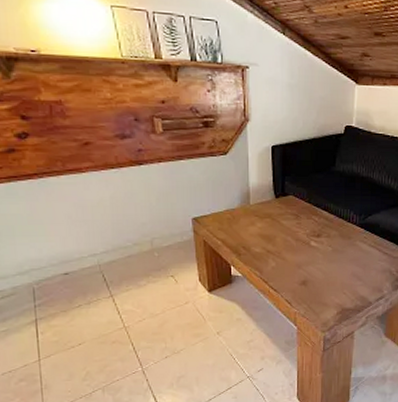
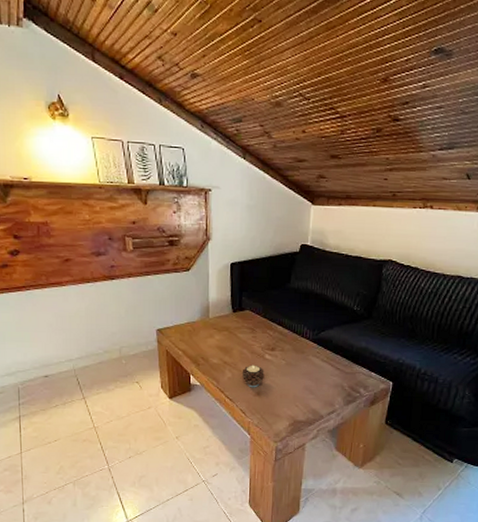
candle: none [286,252,310,277] -> present [242,365,264,388]

